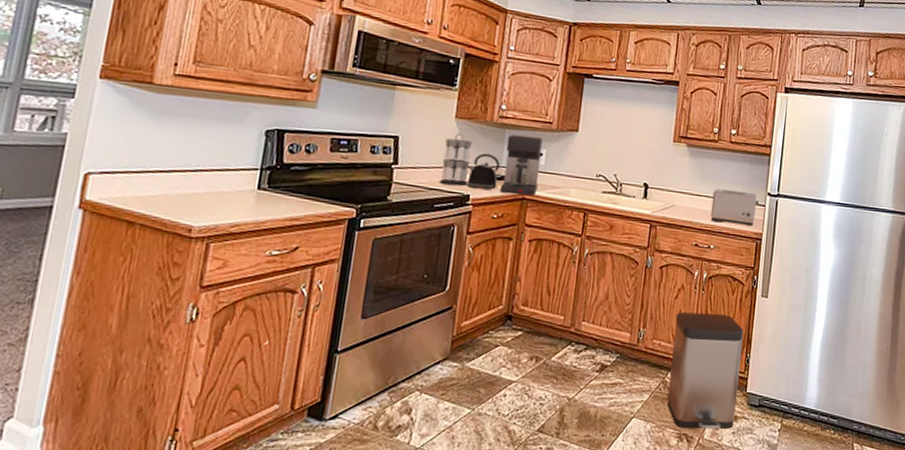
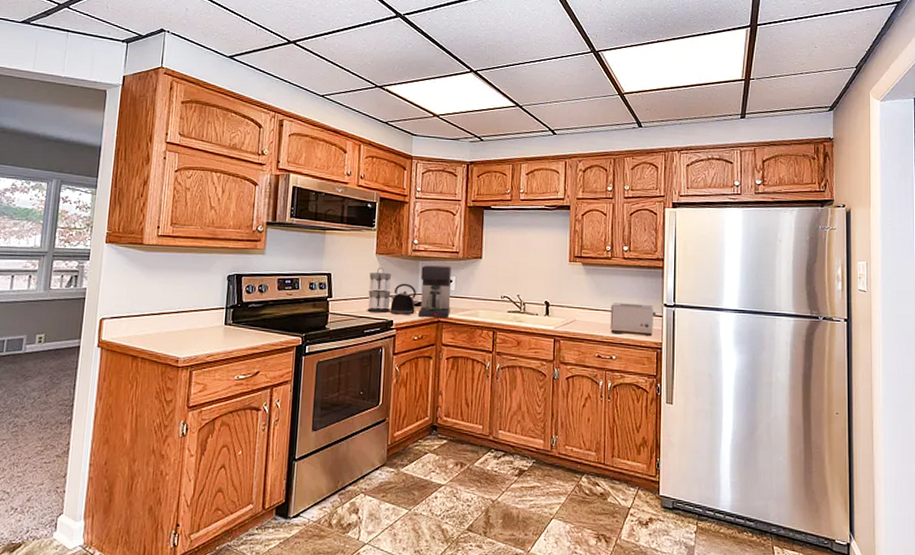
pedal bin: present [667,312,744,429] -> none [583,420,652,530]

